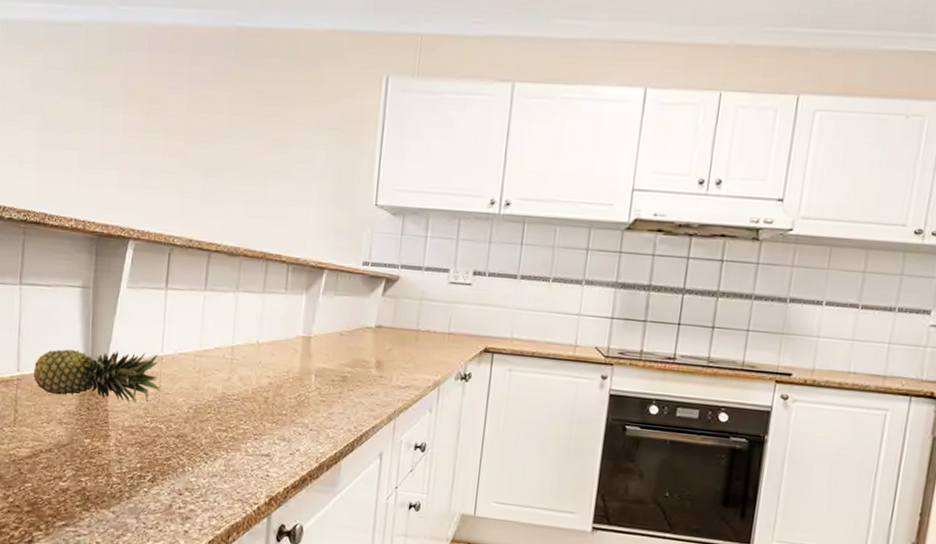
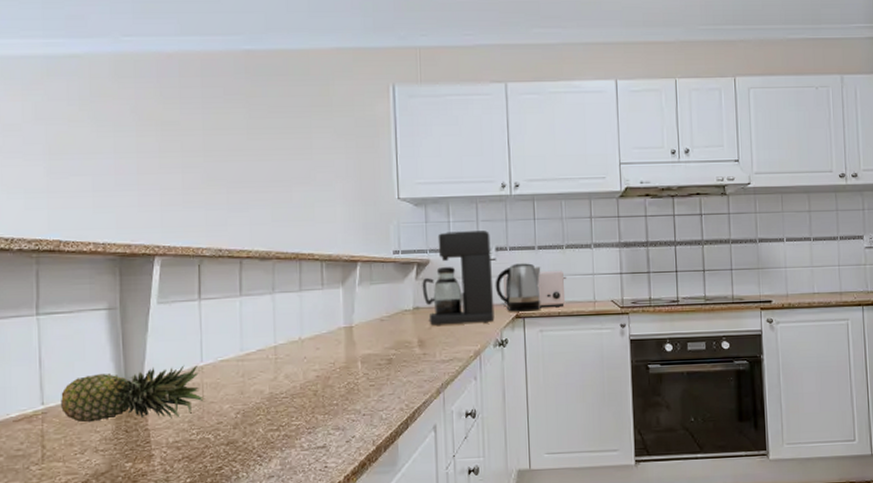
coffee maker: none [387,248,470,354] -> present [422,231,495,327]
kettle: none [466,291,521,348] -> present [495,262,541,313]
toaster: none [472,302,548,348] -> present [502,270,566,310]

